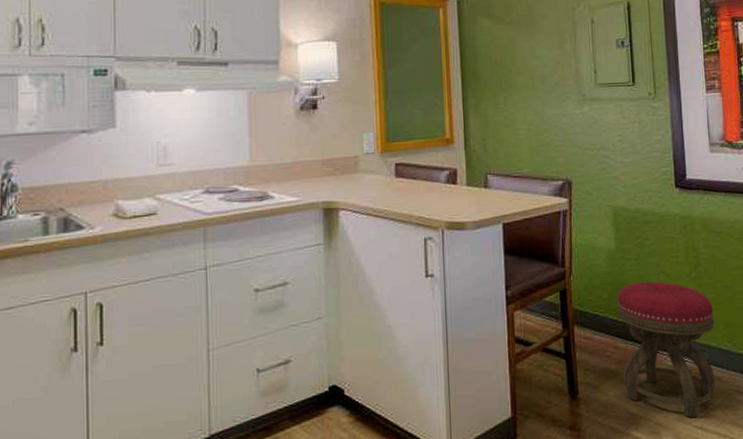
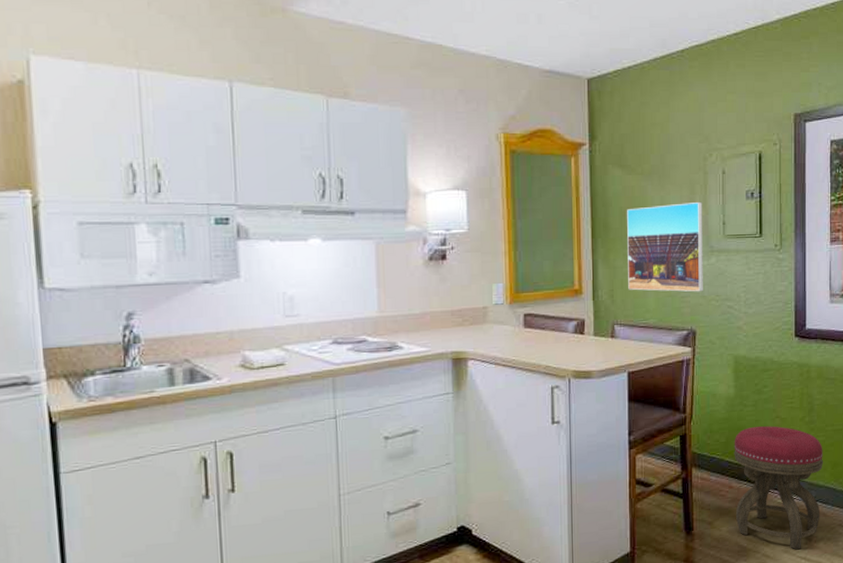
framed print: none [496,50,577,141] -> present [627,201,703,292]

